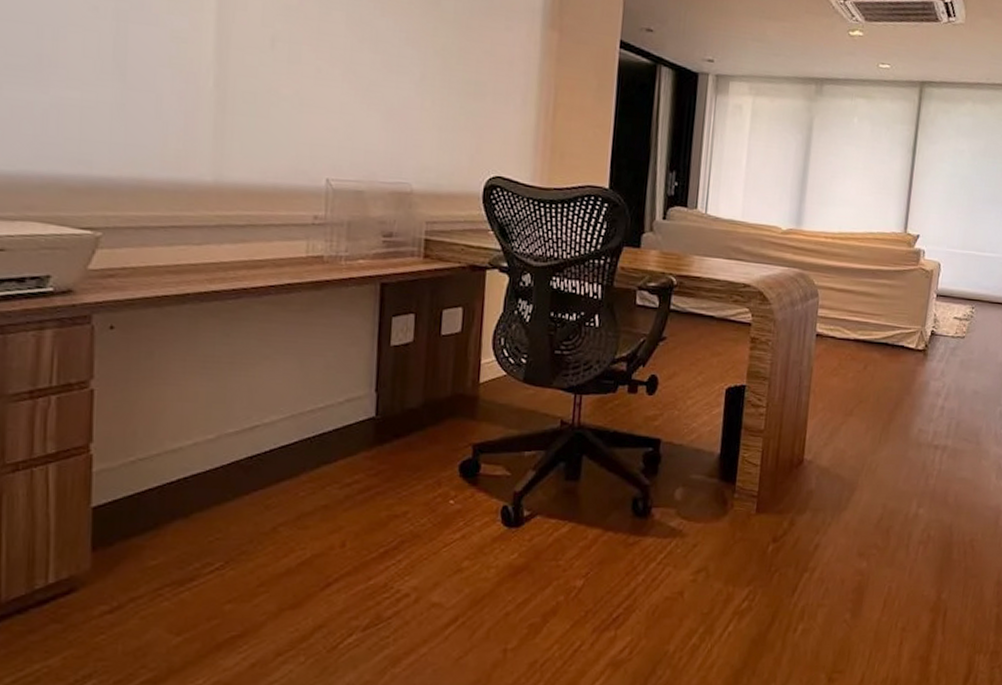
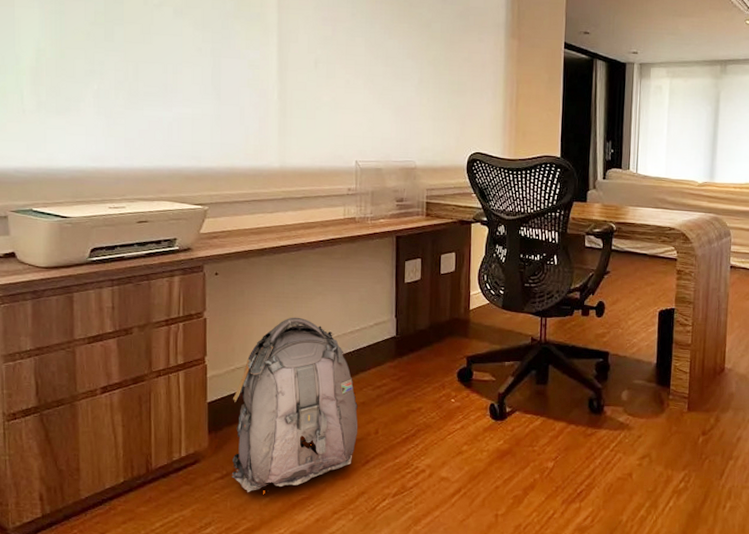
backpack: none [123,389,318,632] -> present [230,317,358,493]

